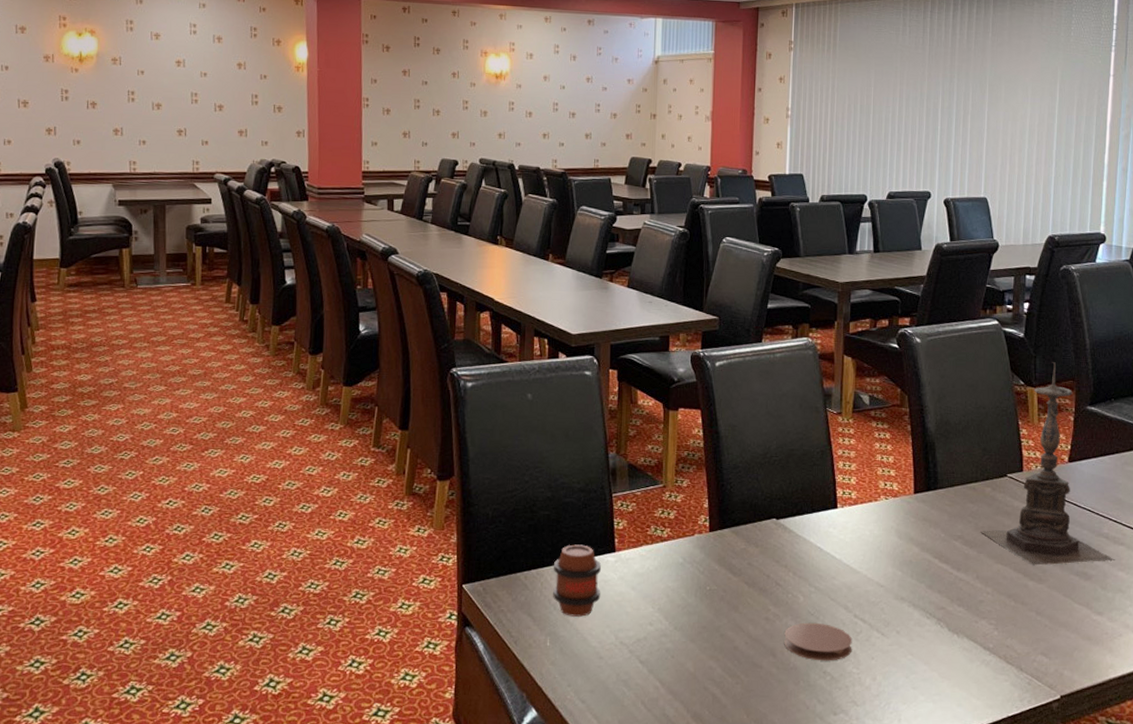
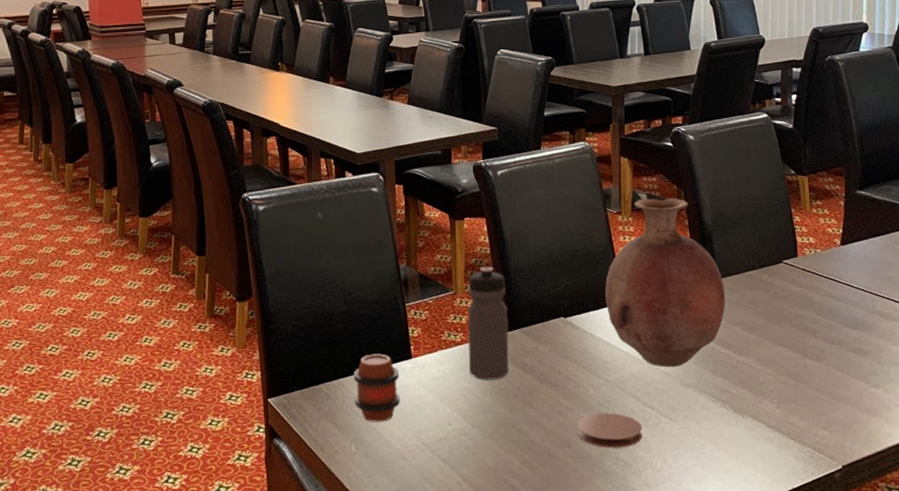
water bottle: none [674,461,718,580] -> present [467,267,509,380]
vase: none [821,400,946,580] -> present [605,198,726,368]
candle holder: present [980,362,1115,566] -> none [759,150,889,345]

